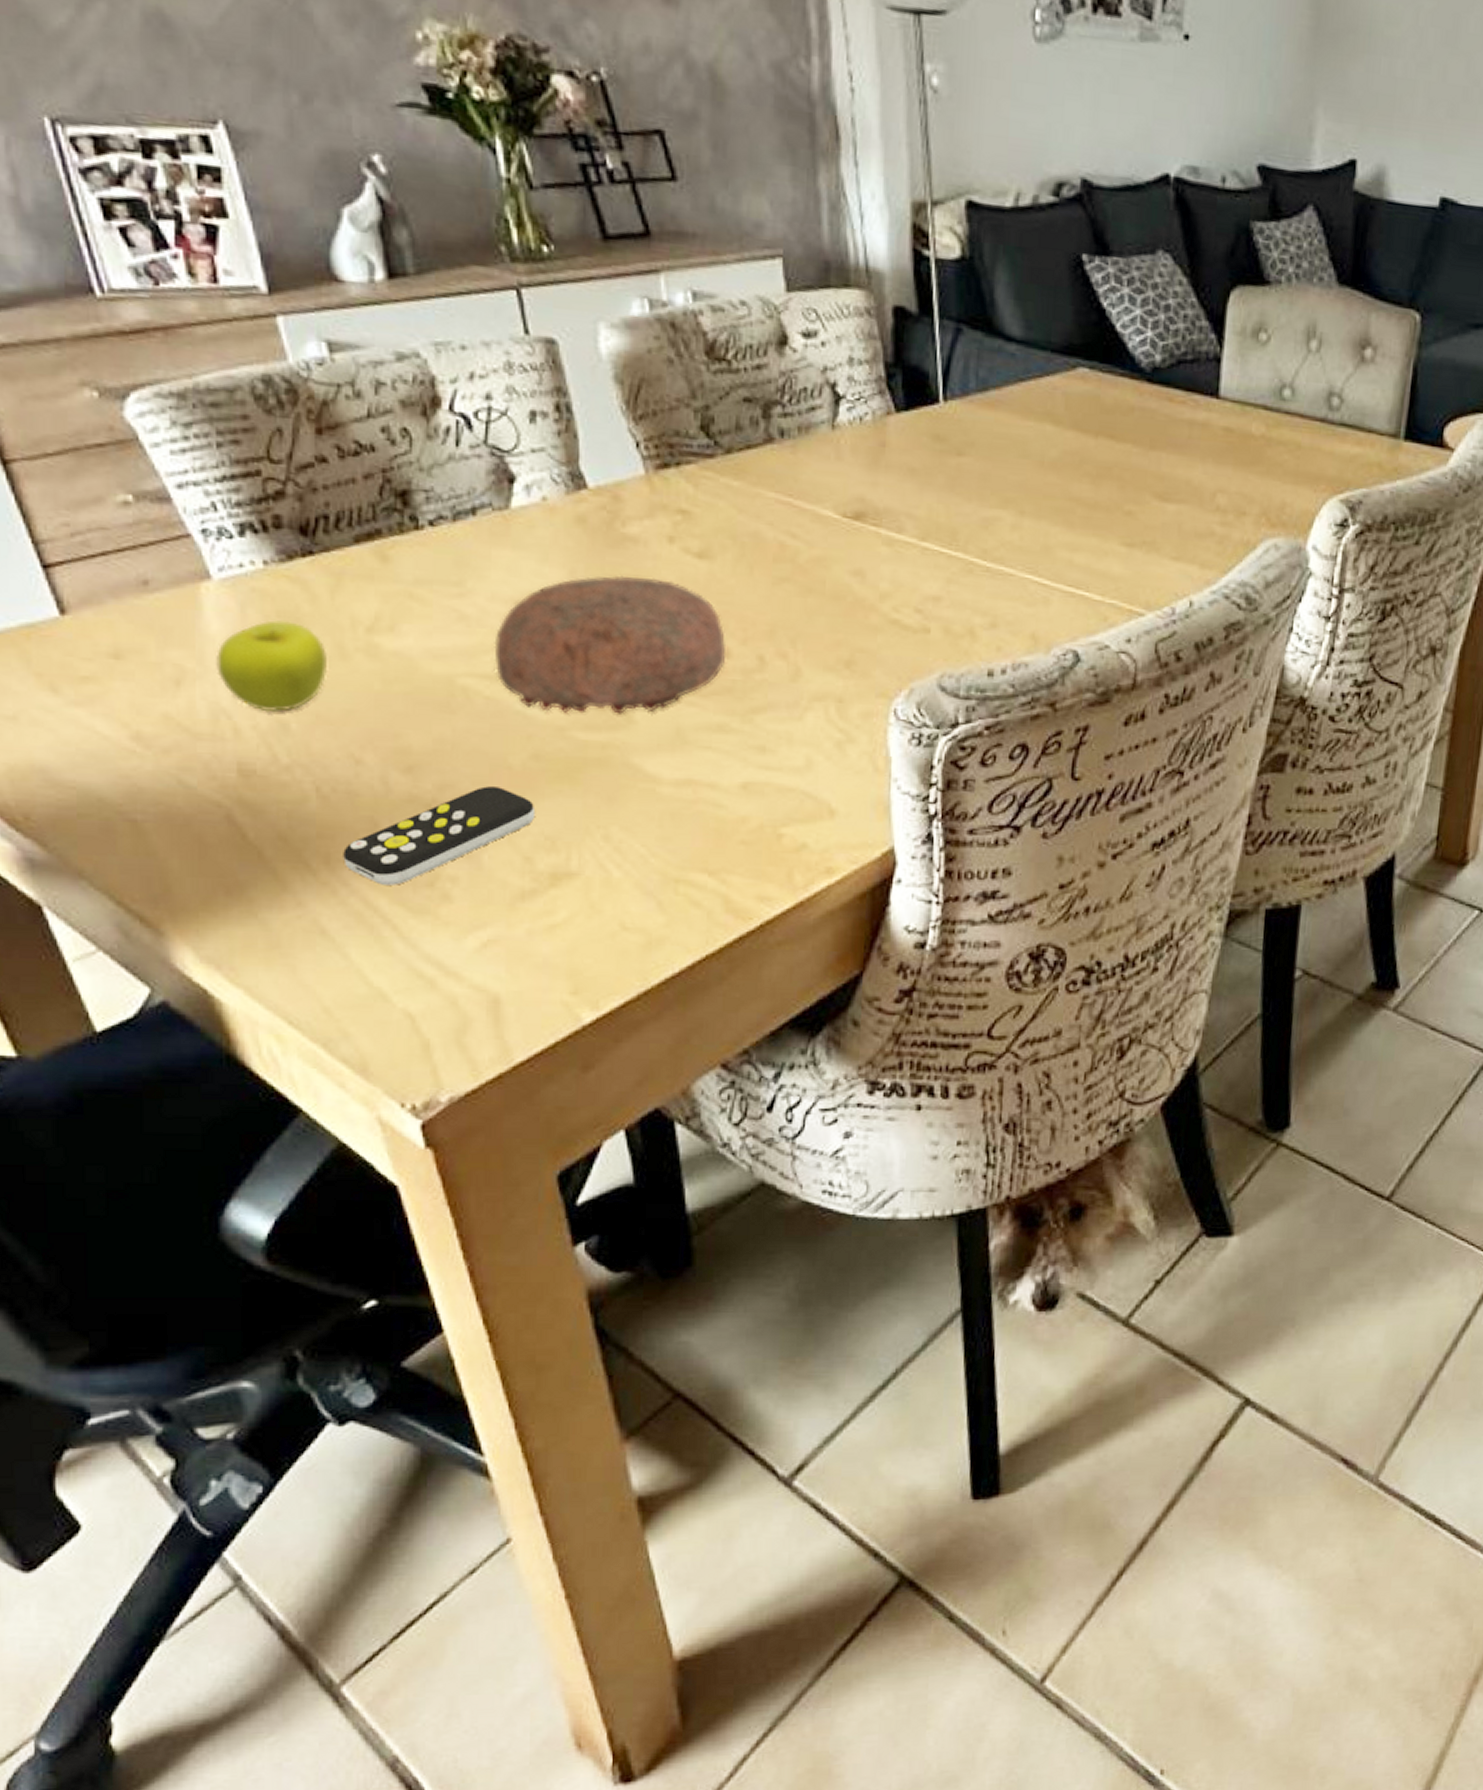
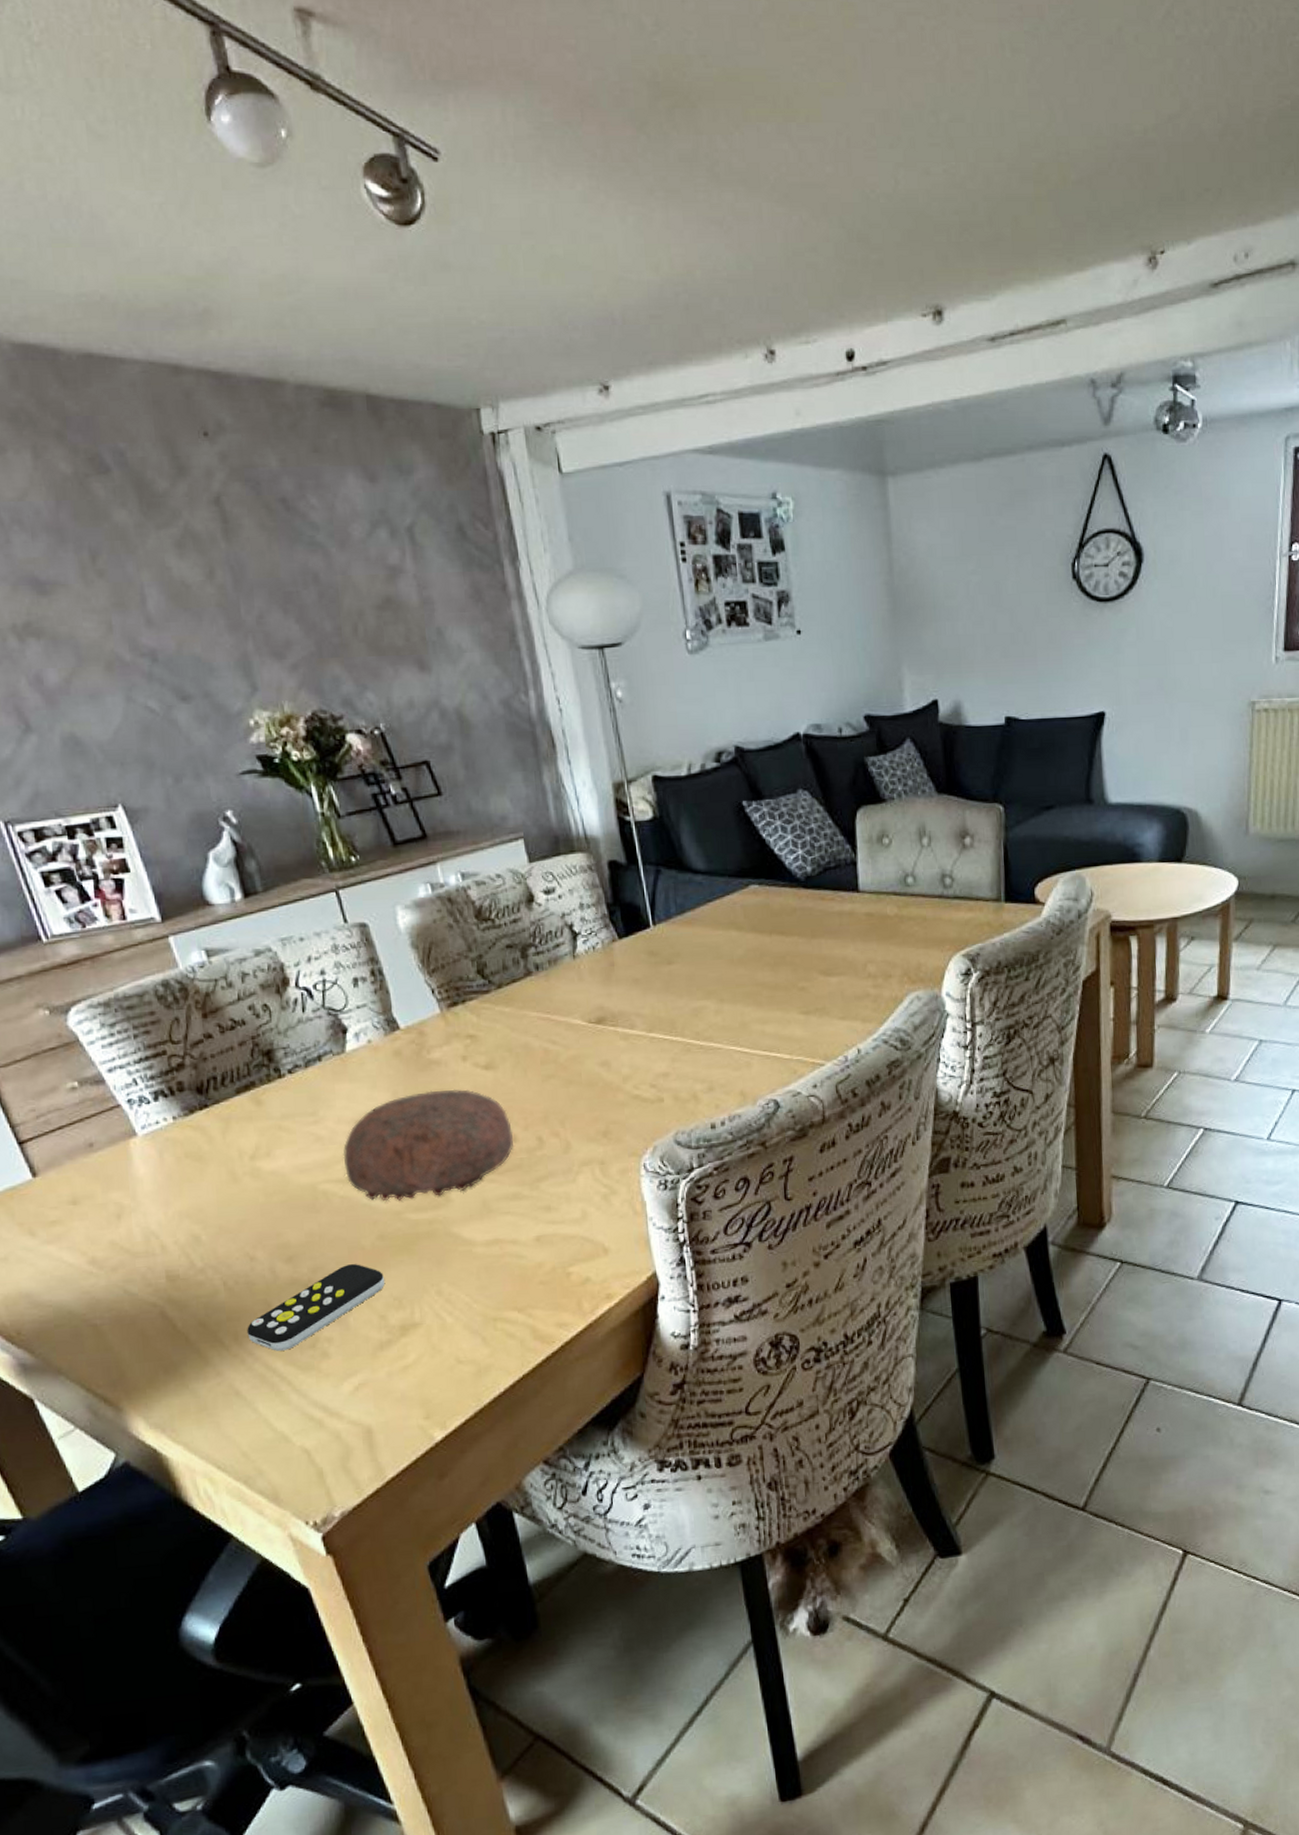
fruit: present [216,620,327,712] -> none [144,1159,224,1230]

